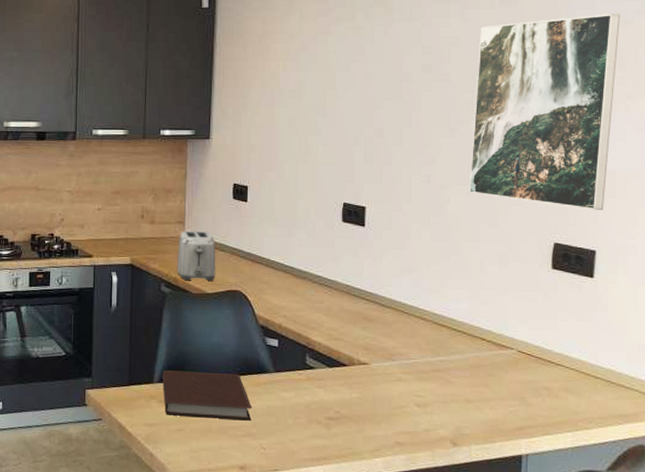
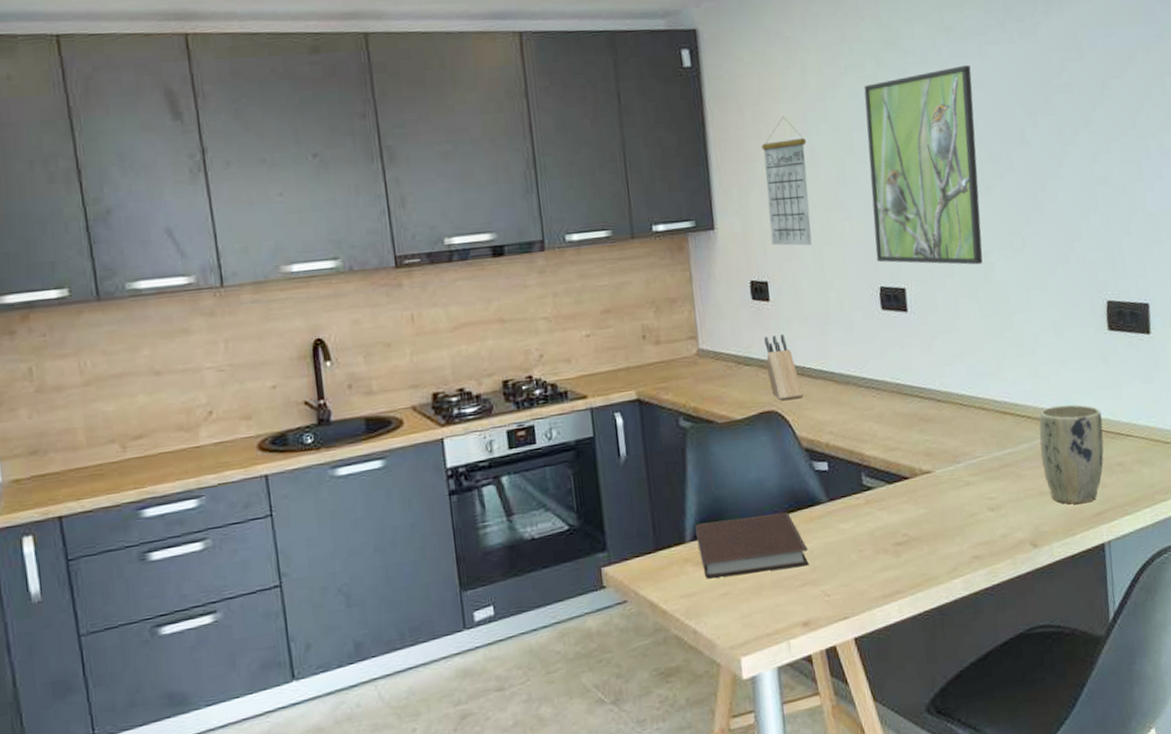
toaster: present [176,231,216,281] -> none [693,344,744,408]
knife block: none [237,229,265,283] -> present [764,333,804,400]
calendar: none [255,54,296,161] -> present [761,116,812,246]
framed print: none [343,24,450,195] -> present [864,64,983,265]
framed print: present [468,14,620,211] -> none [1002,39,1151,260]
plant pot: none [472,327,535,417] -> present [1039,404,1104,505]

